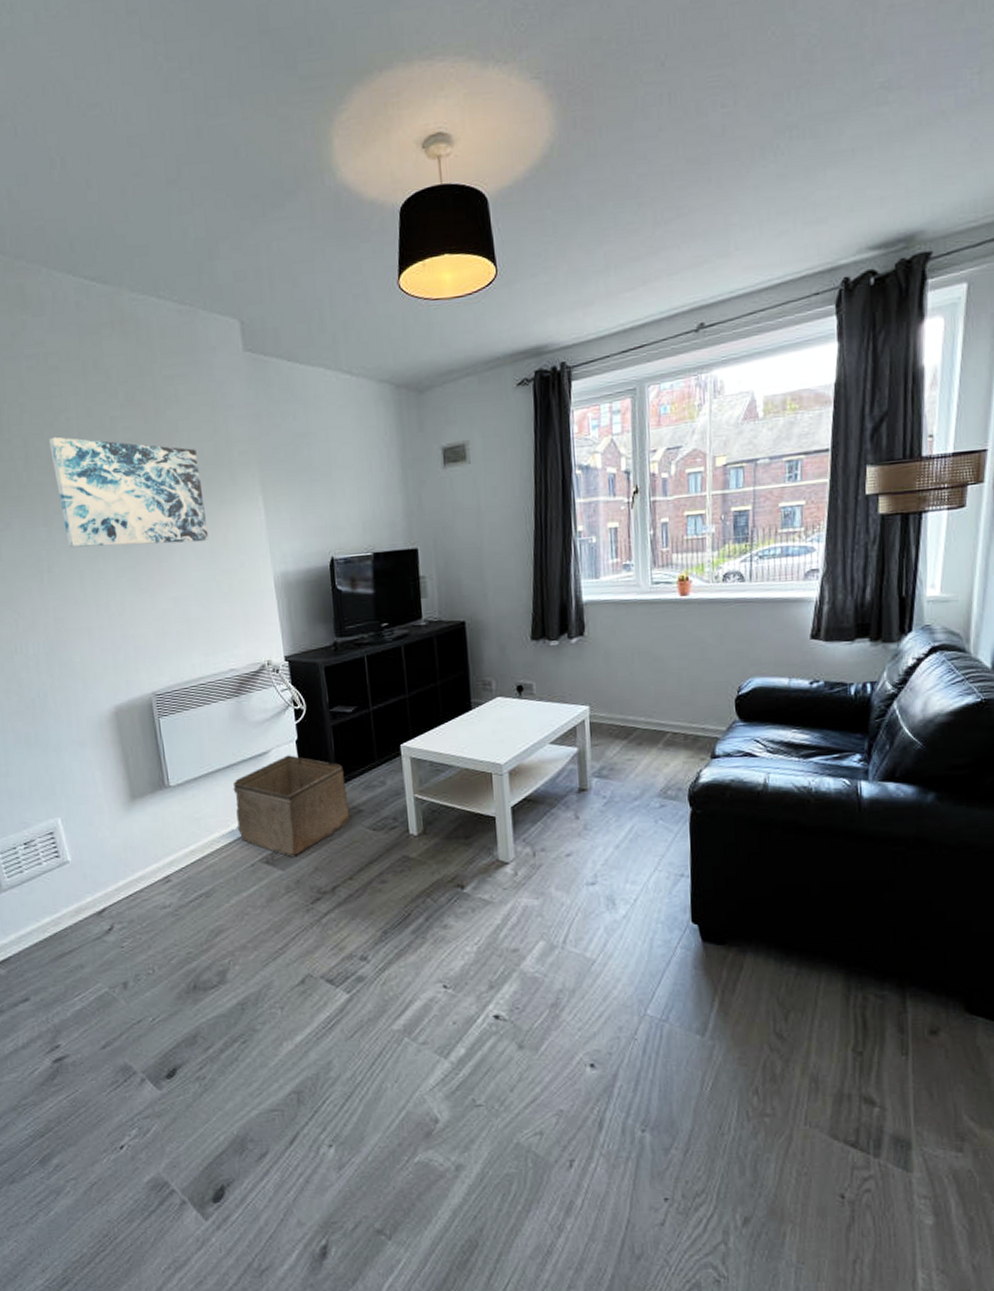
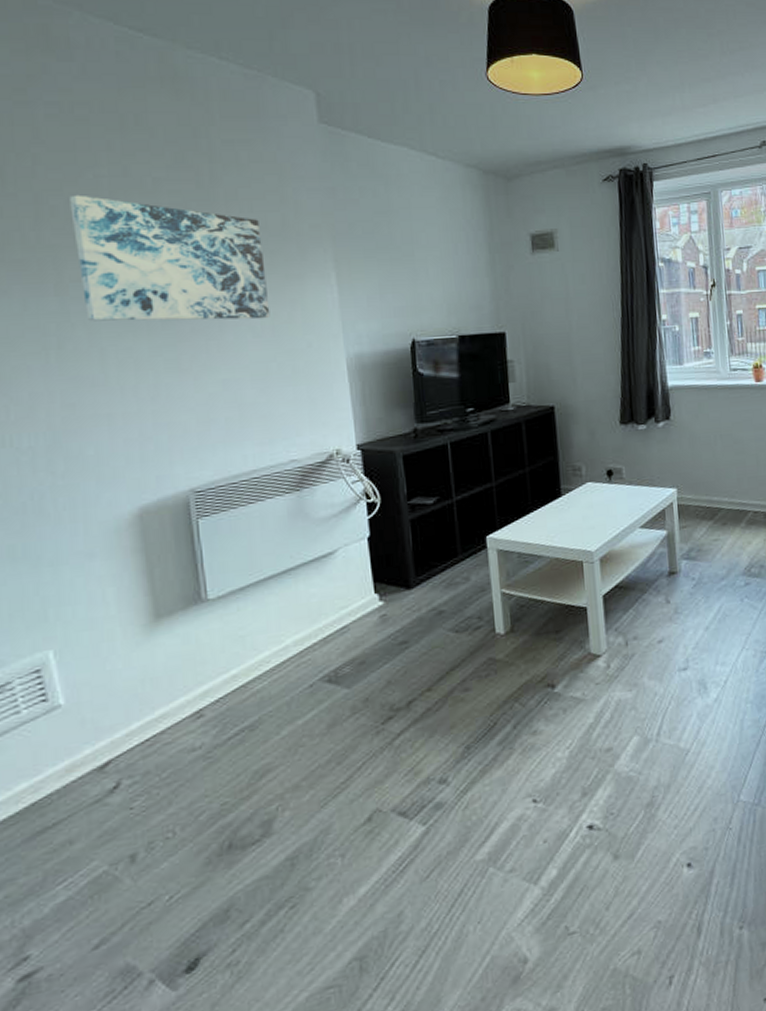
storage bin: present [232,755,350,857] -> none [289,554,429,672]

